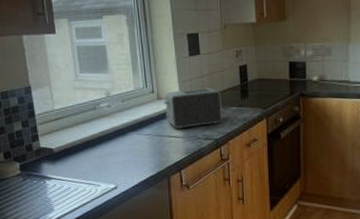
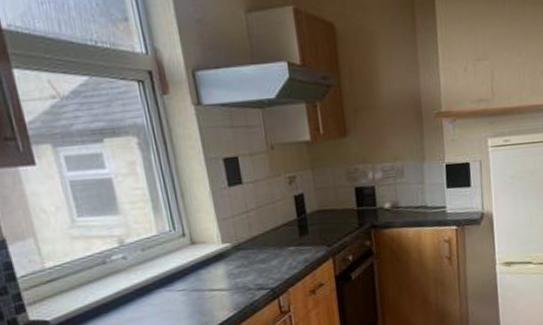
toaster: present [164,88,222,129] -> none [199,225,278,280]

